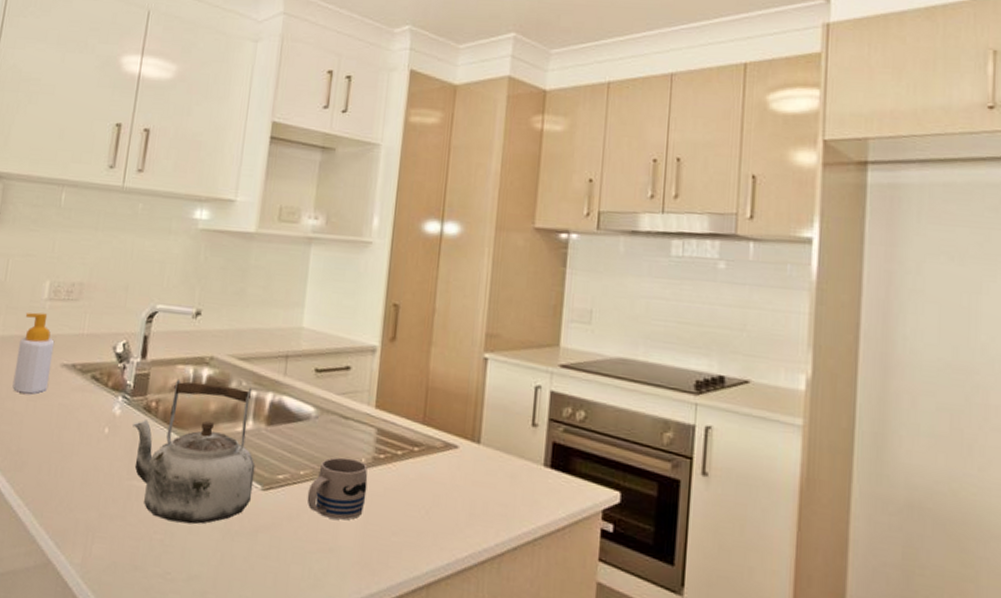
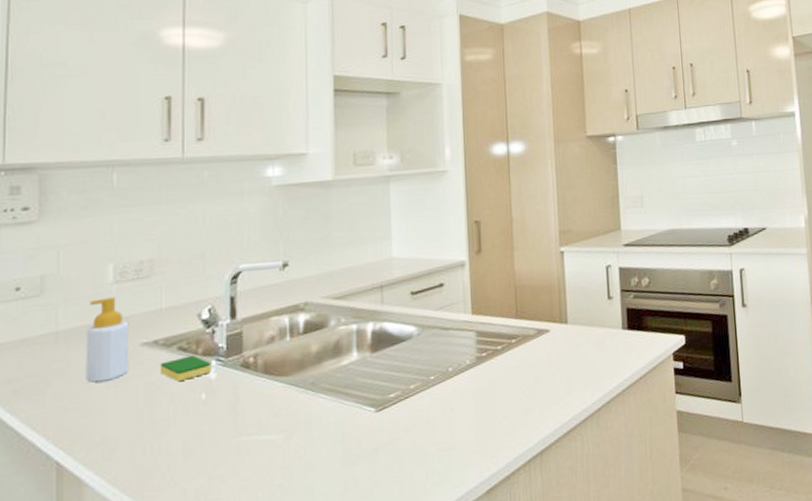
dish sponge: none [73,386,118,411] -> present [160,355,211,382]
kettle: present [132,378,256,525] -> none [232,322,367,465]
mug: present [306,457,368,520] -> none [420,362,475,420]

